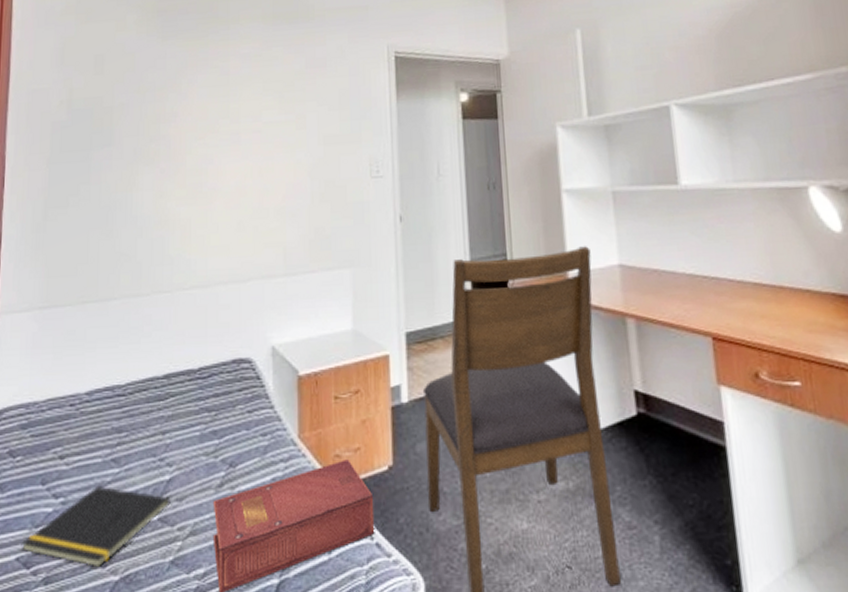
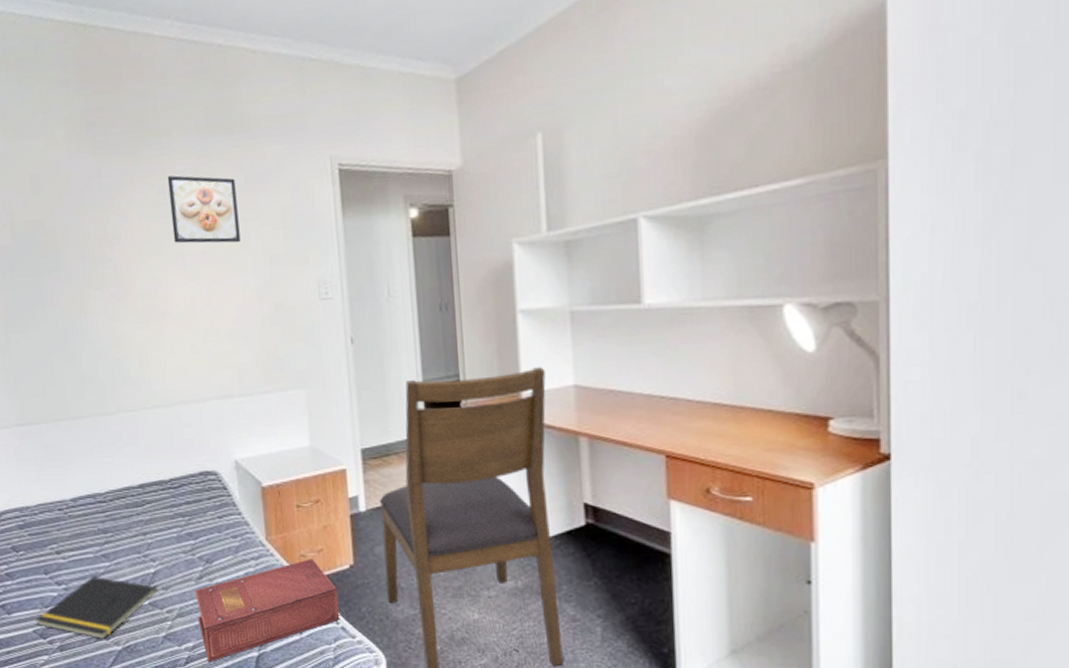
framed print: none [231,58,297,122] -> present [167,175,241,244]

